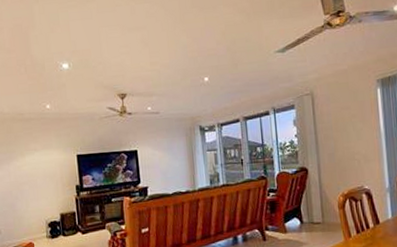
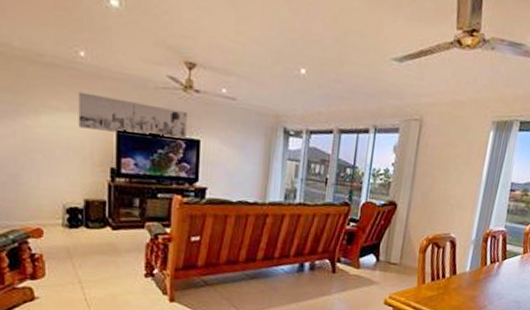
wall art: none [48,131,127,160] -> present [78,91,187,142]

